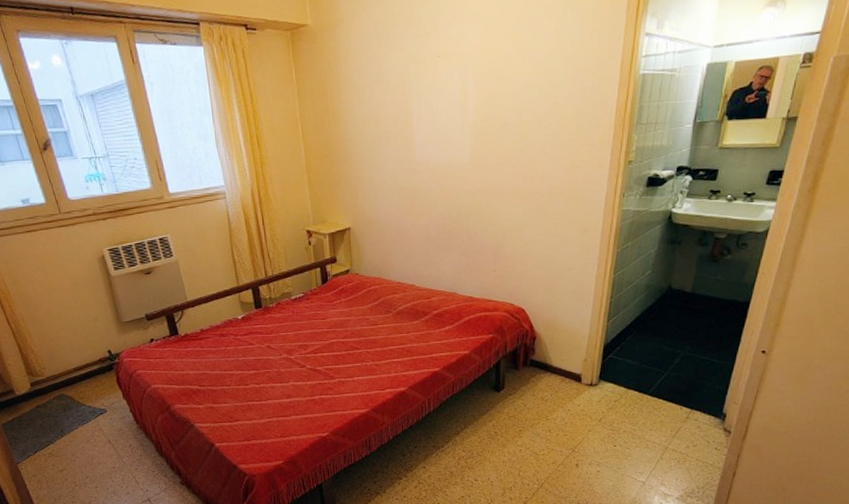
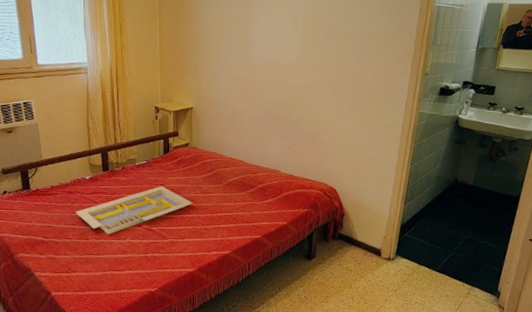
serving tray: none [231,320,361,378] -> present [76,185,194,235]

